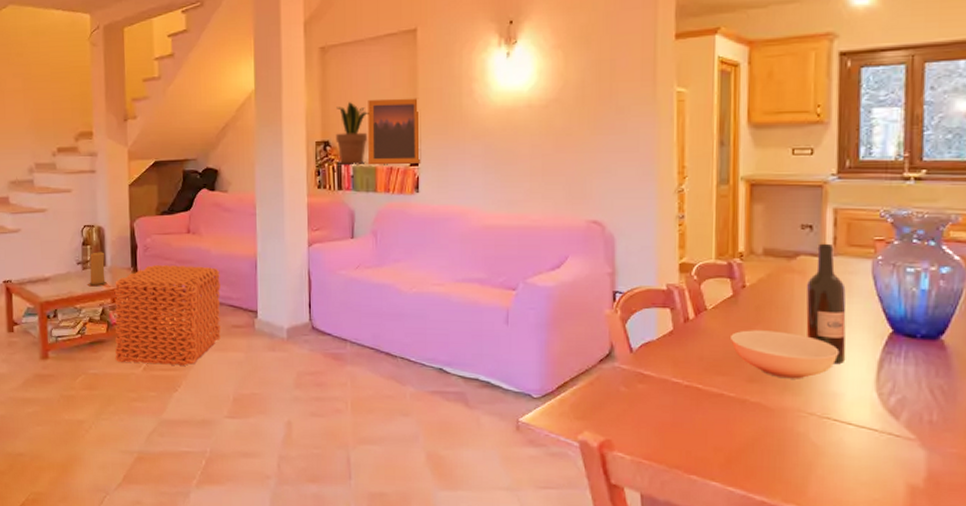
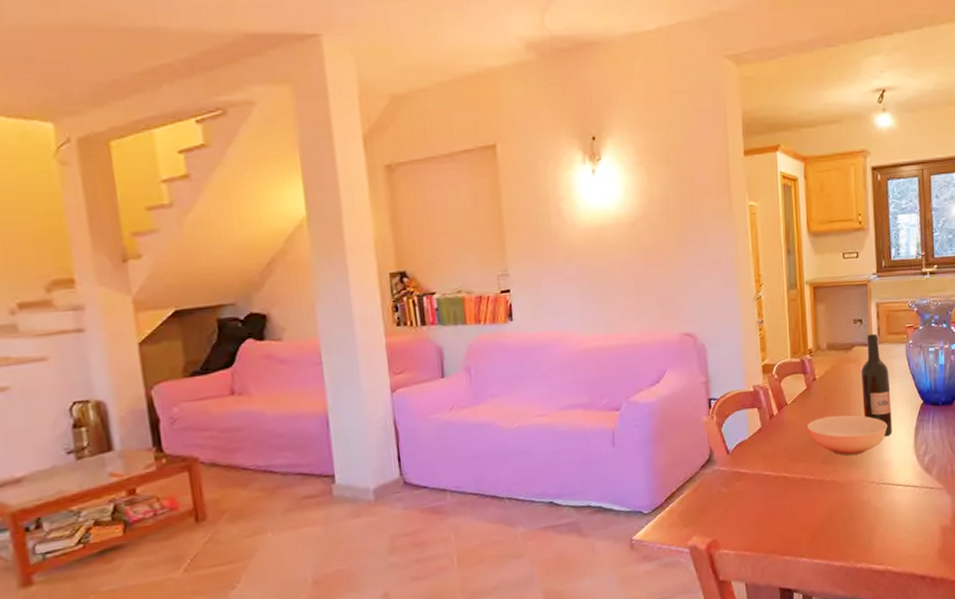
candle: present [88,252,108,287] -> none [87,433,119,481]
pouf: present [114,265,222,366] -> none [129,432,289,569]
potted plant: present [335,102,369,164] -> none [411,227,450,297]
picture frame: present [367,98,421,165] -> none [447,219,513,296]

